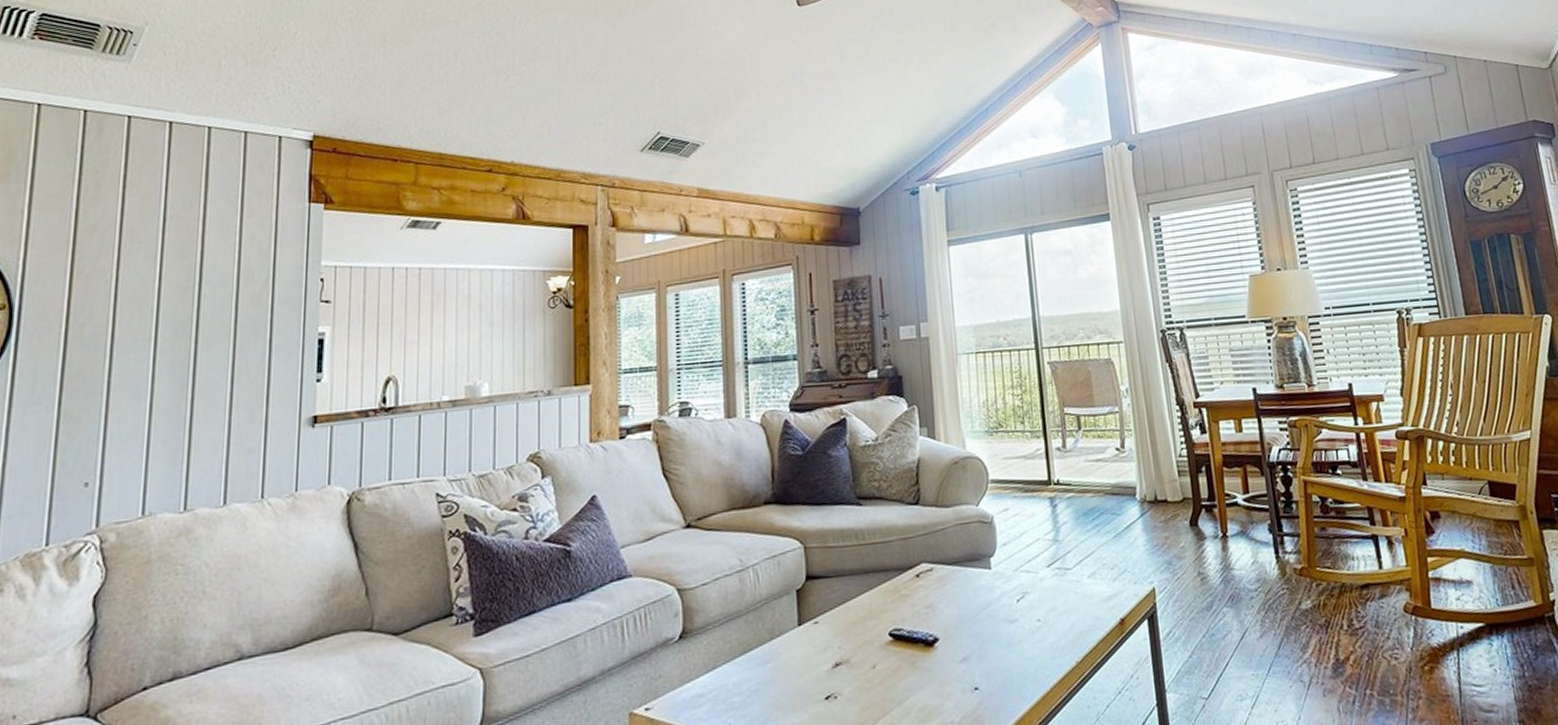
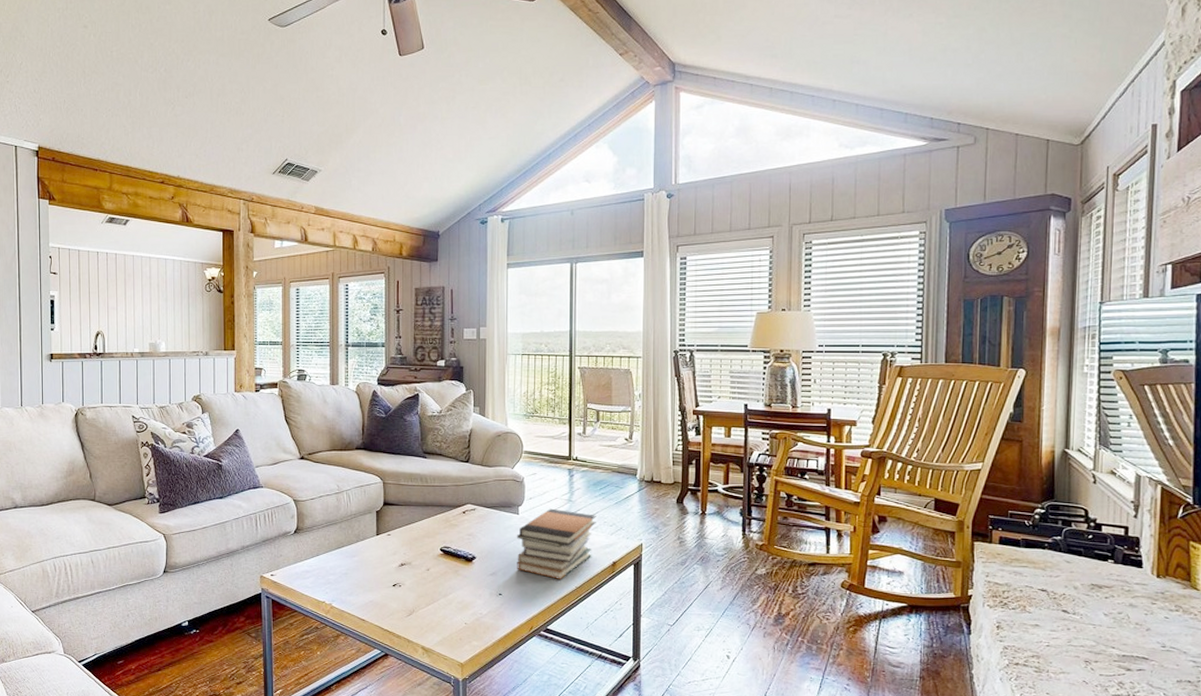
book stack: none [991,554,1093,655] -> present [517,508,596,579]

